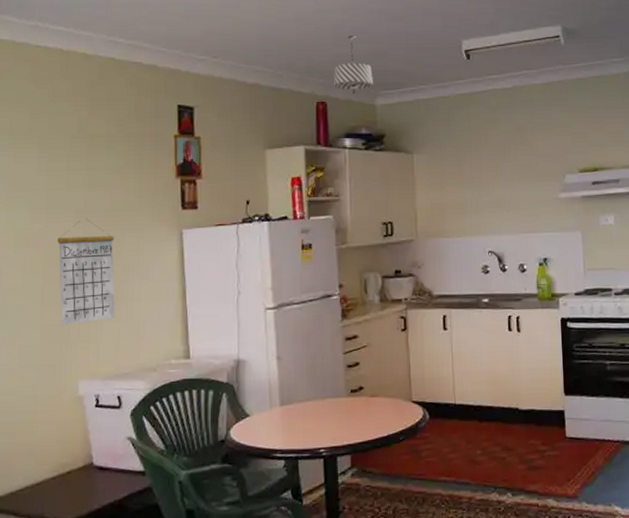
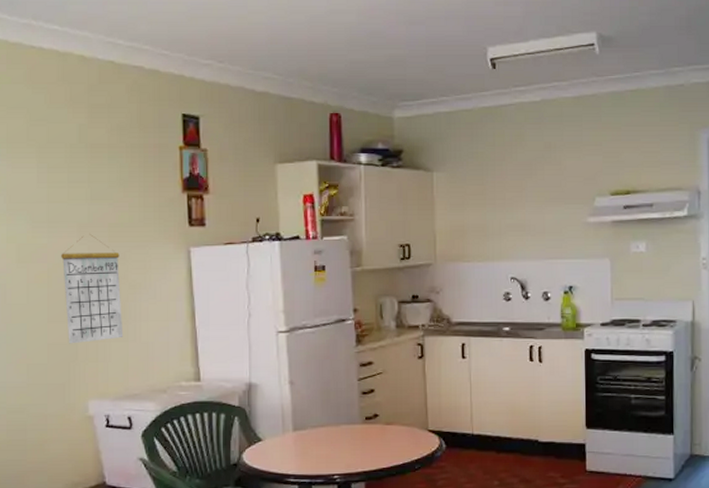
pendant light: present [333,35,374,95] -> none [347,40,392,106]

